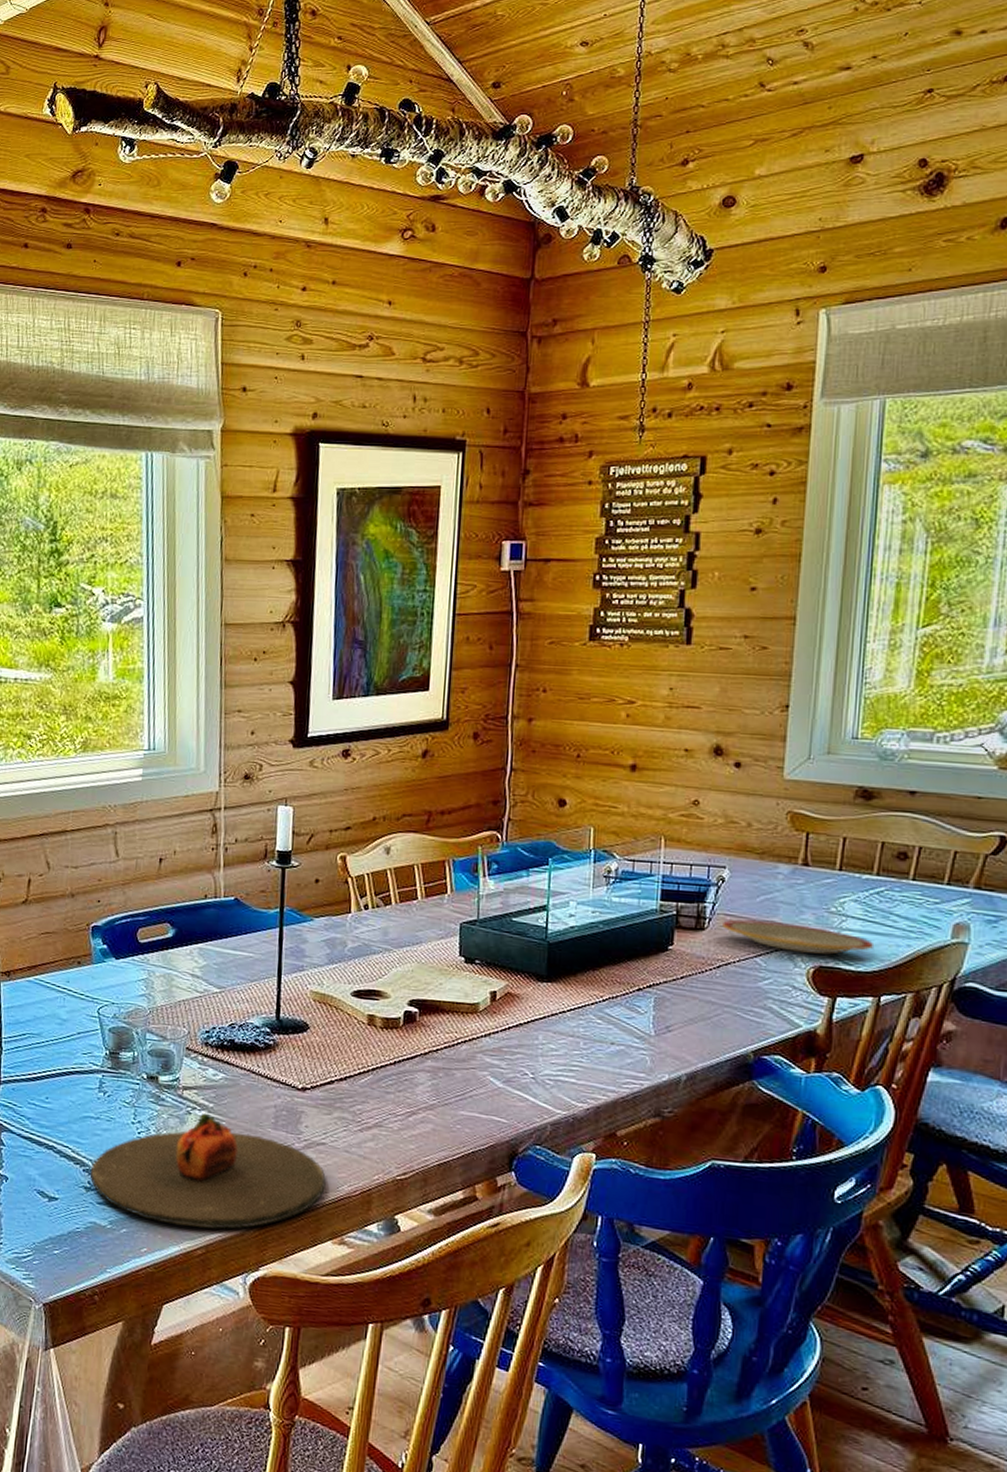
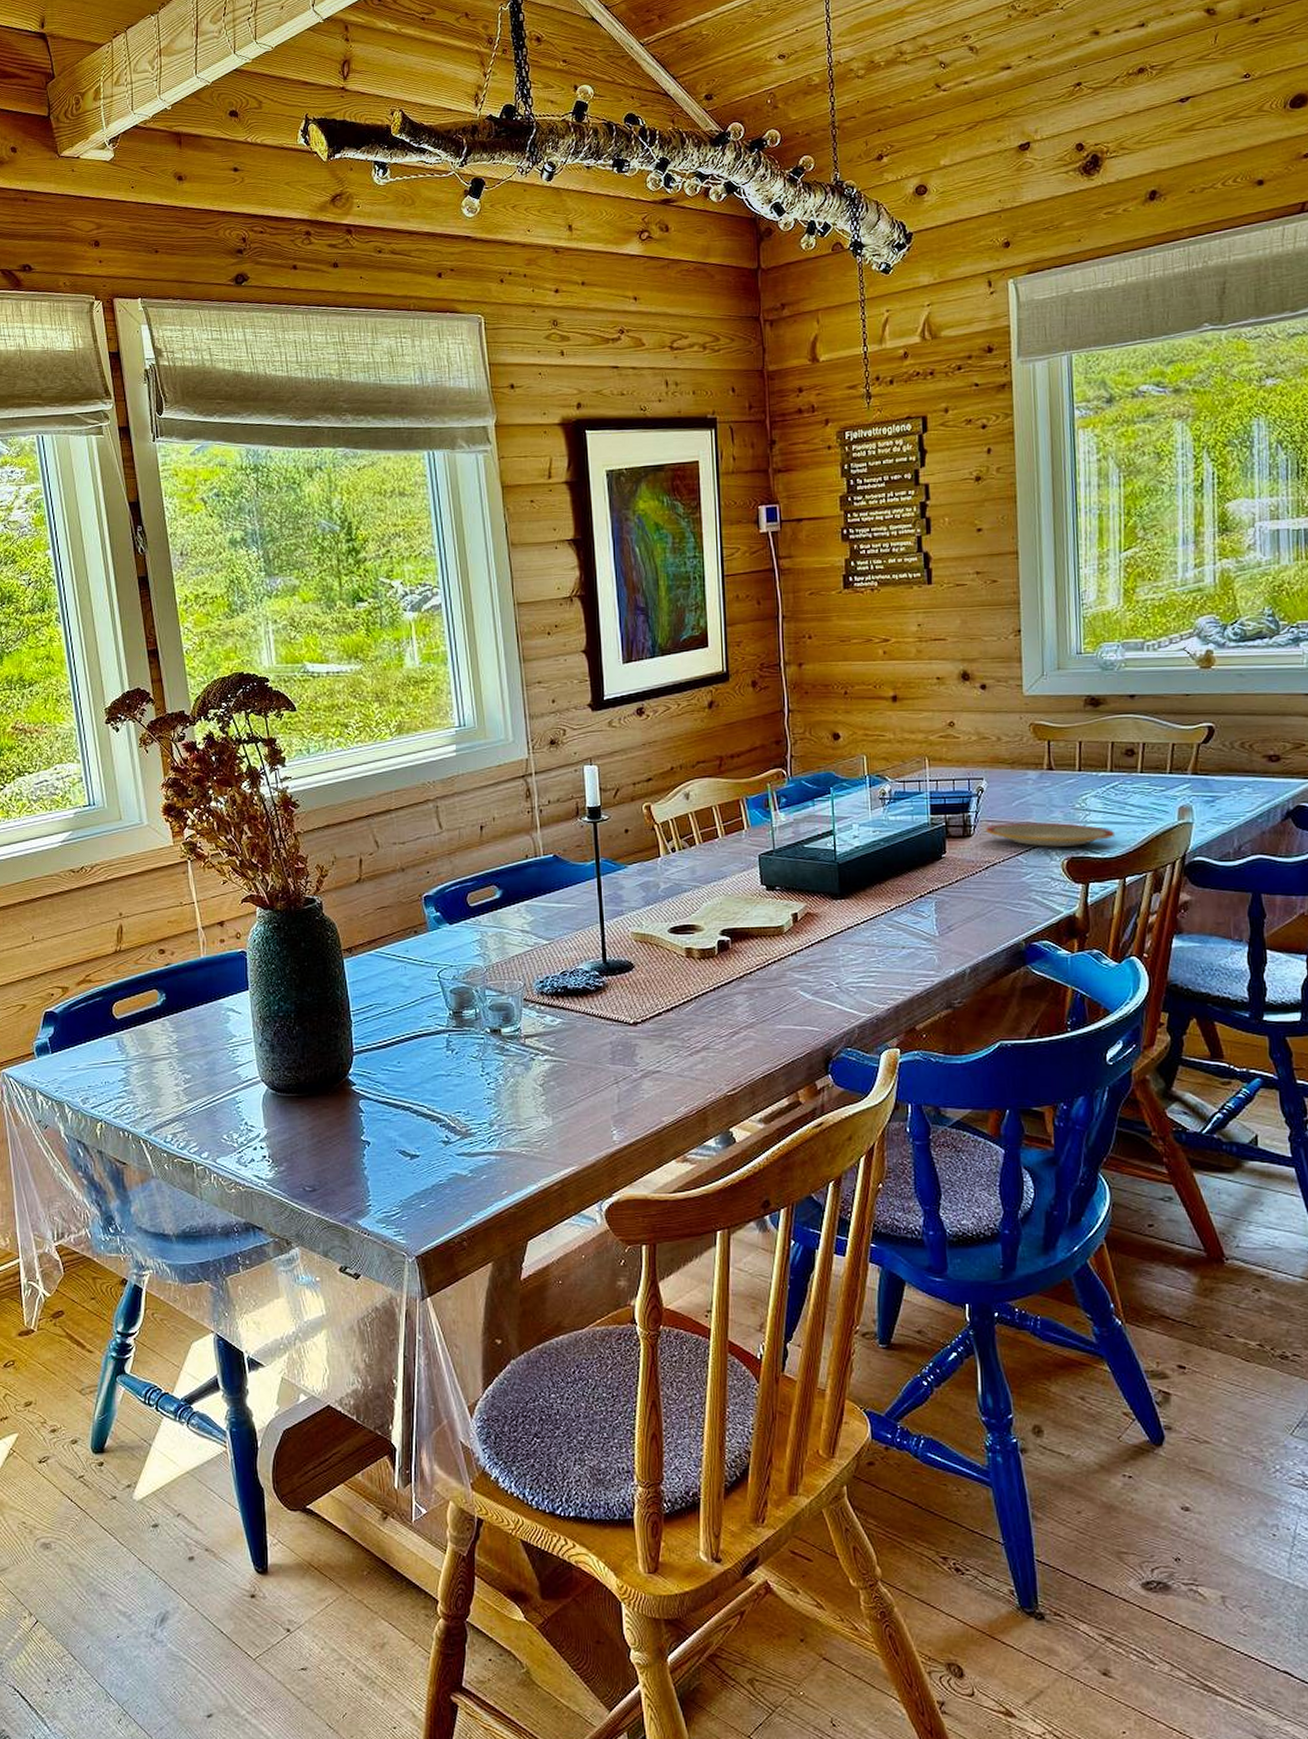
plate: present [90,1111,326,1230] -> none [446,1056,664,1165]

